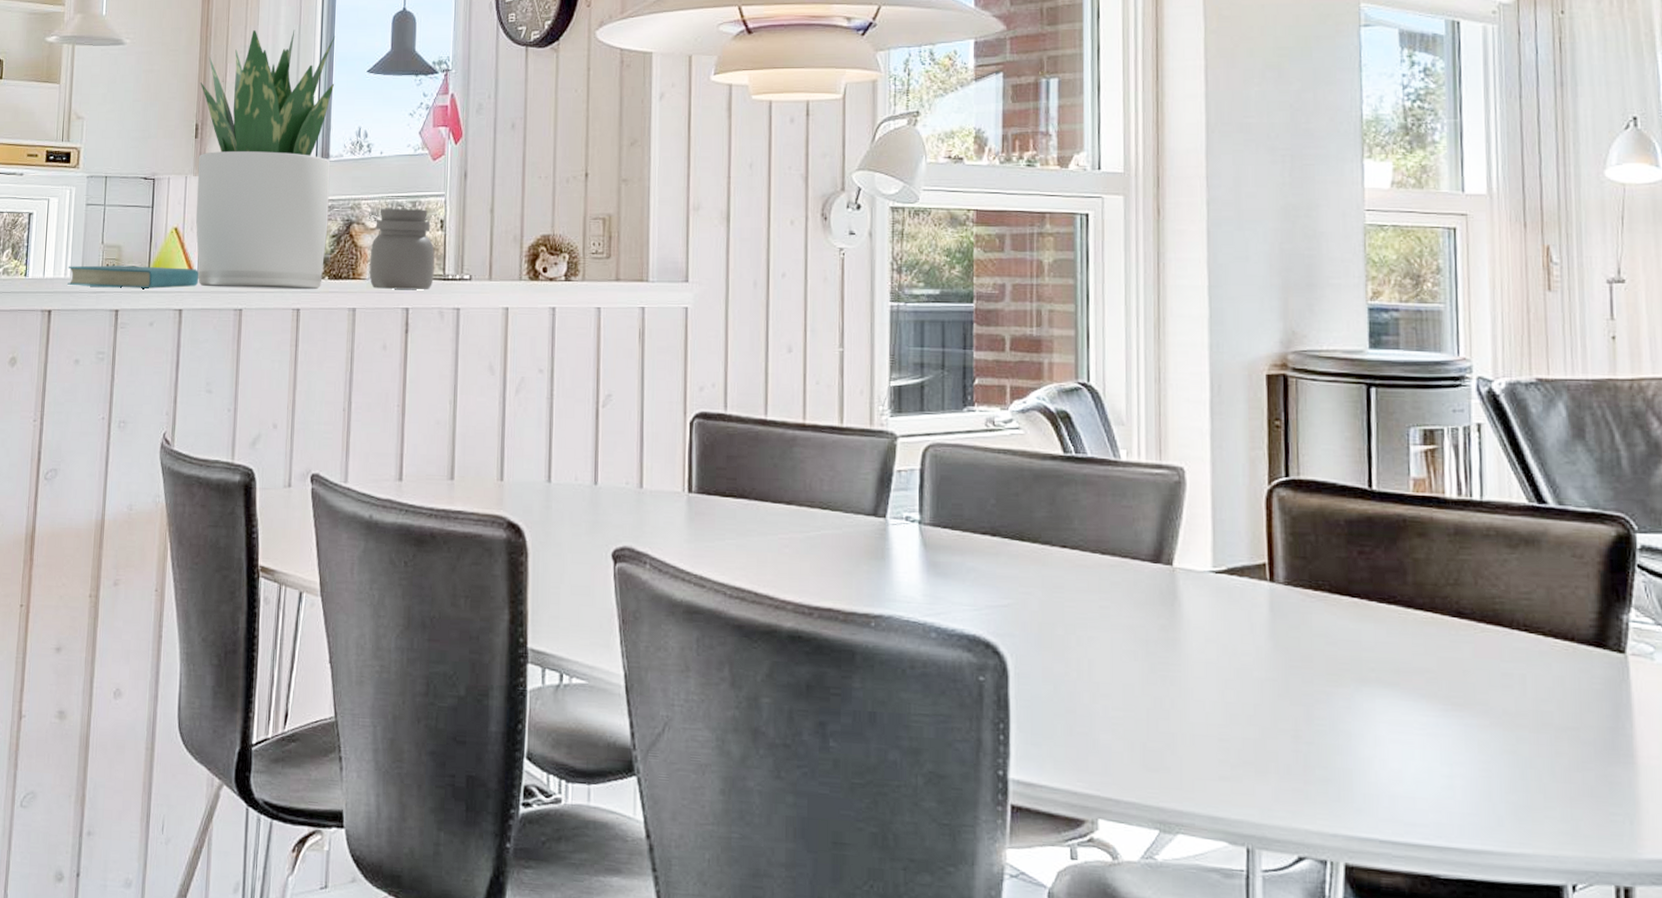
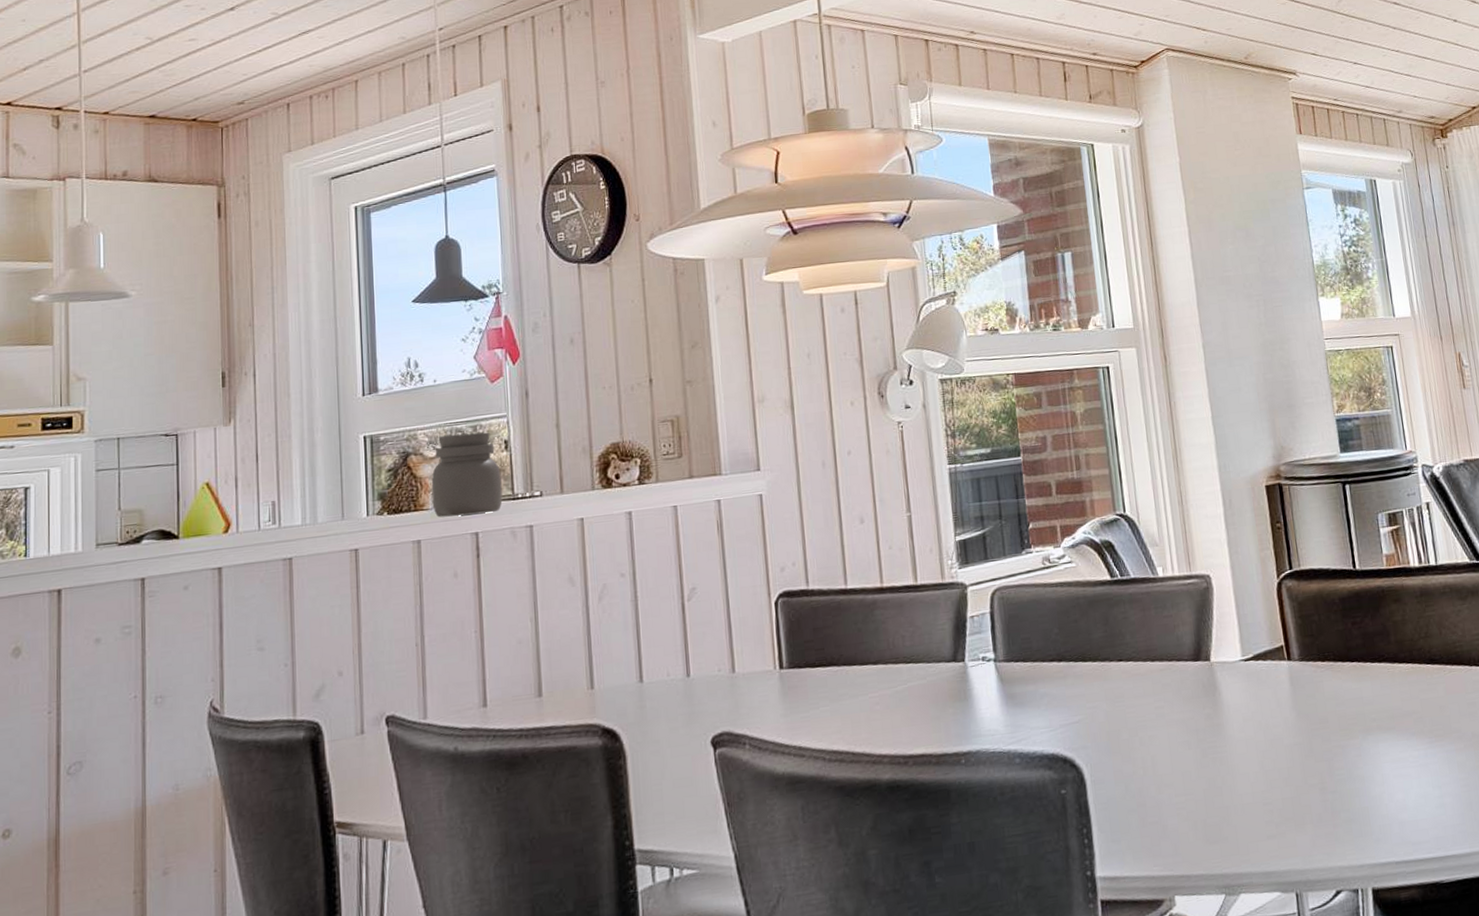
book: present [67,265,199,289] -> none [78,523,239,560]
planter: present [196,29,336,290] -> none [223,266,383,541]

